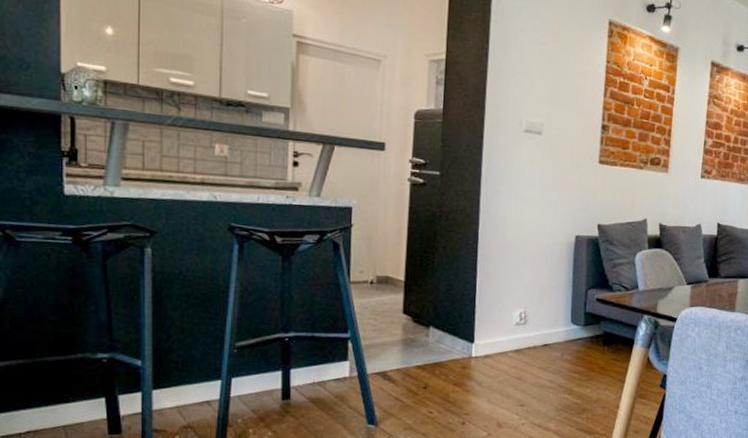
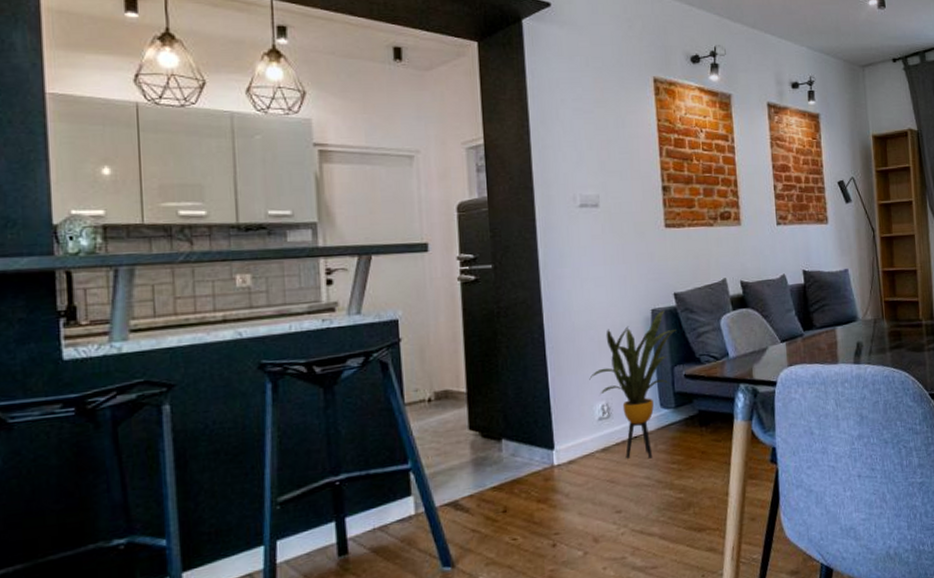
house plant: none [512,238,595,365] -> present [589,310,676,459]

